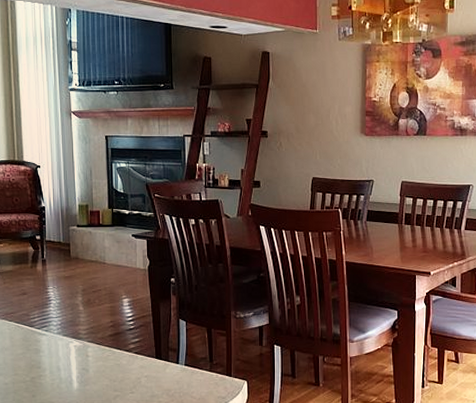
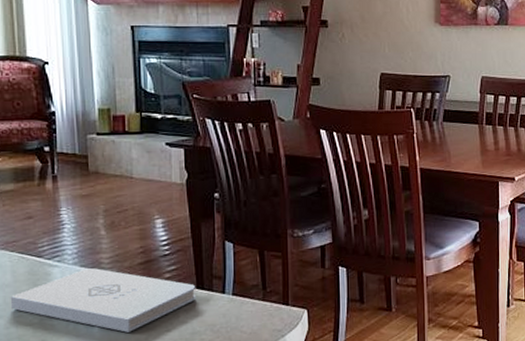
notepad: none [8,338,155,392] -> present [10,268,197,333]

